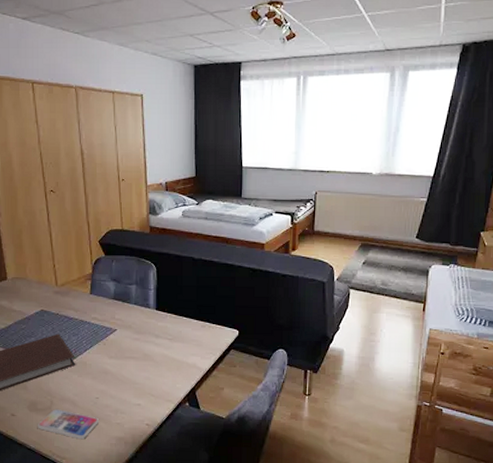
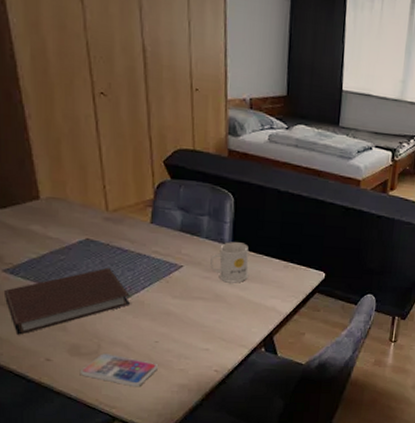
mug: none [139,306,172,343] -> present [210,242,250,283]

